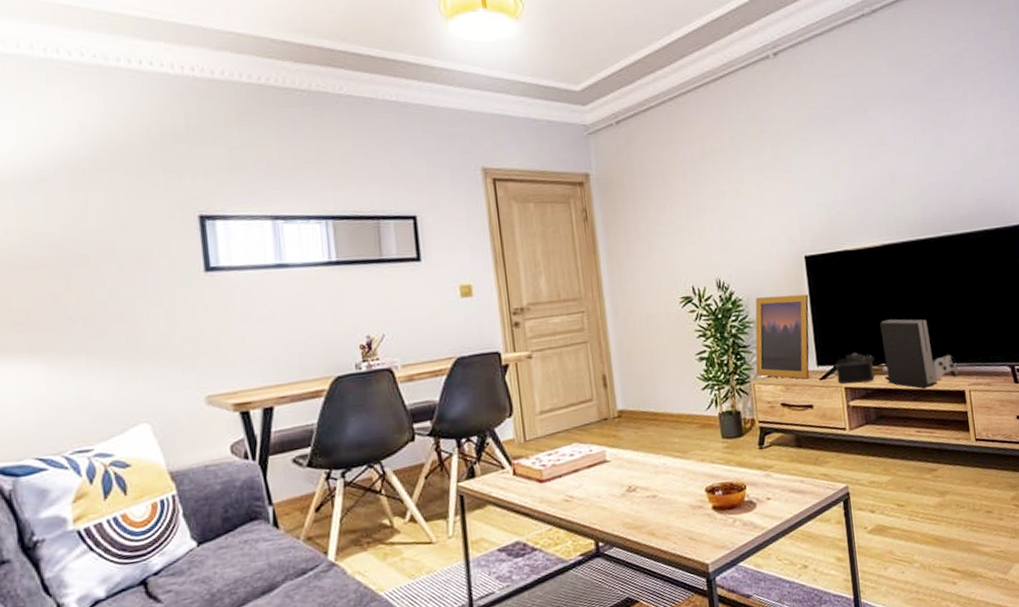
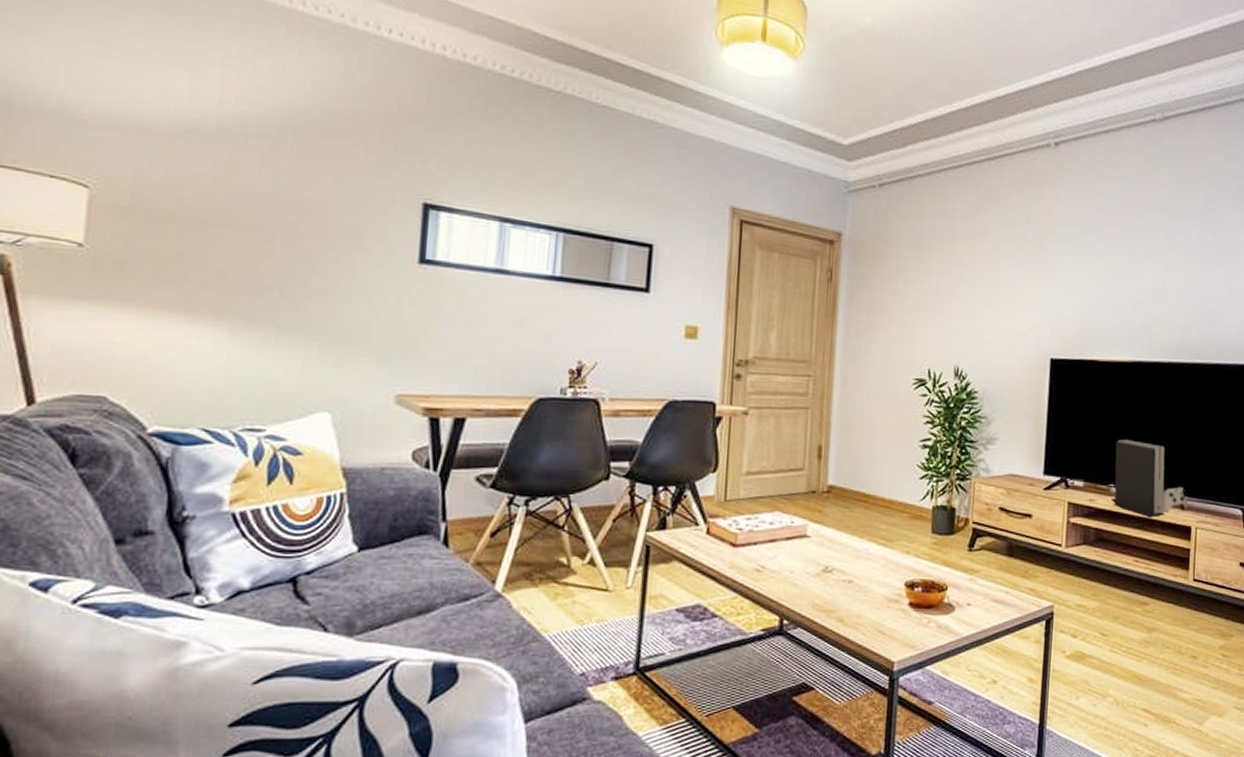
picture frame: present [755,294,809,379] -> none [978,392,1046,487]
speaker: present [835,353,875,385] -> none [1062,468,1105,501]

